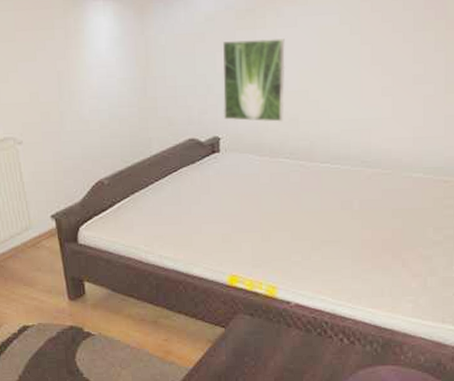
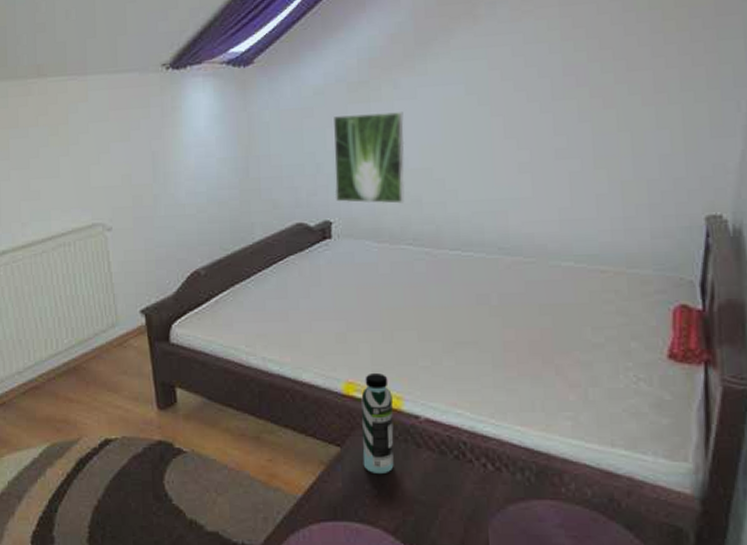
water bottle: none [242,266,269,349] -> present [361,372,394,475]

